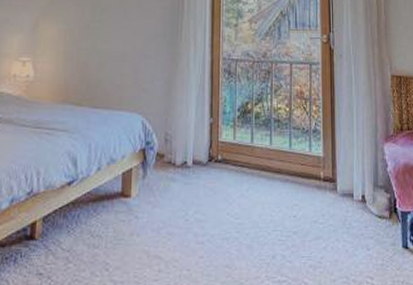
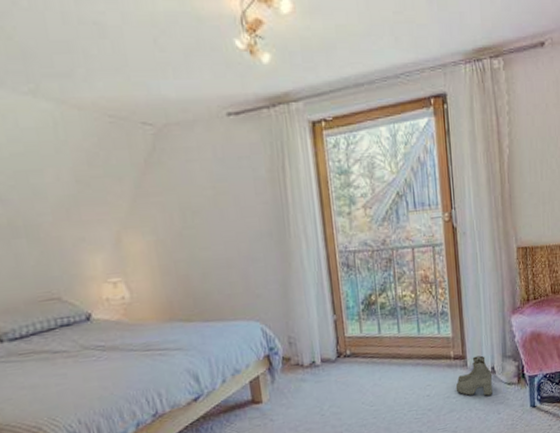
boots: none [323,181,363,227] -> present [455,355,493,396]

